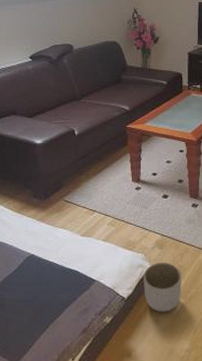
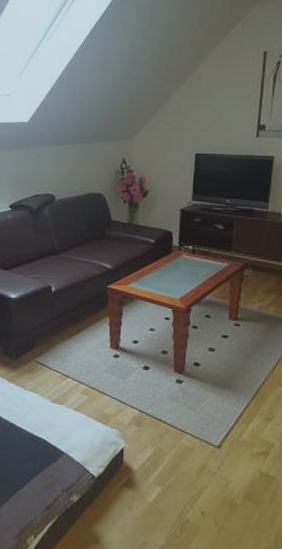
planter: present [143,263,182,312] -> none [116,441,160,499]

